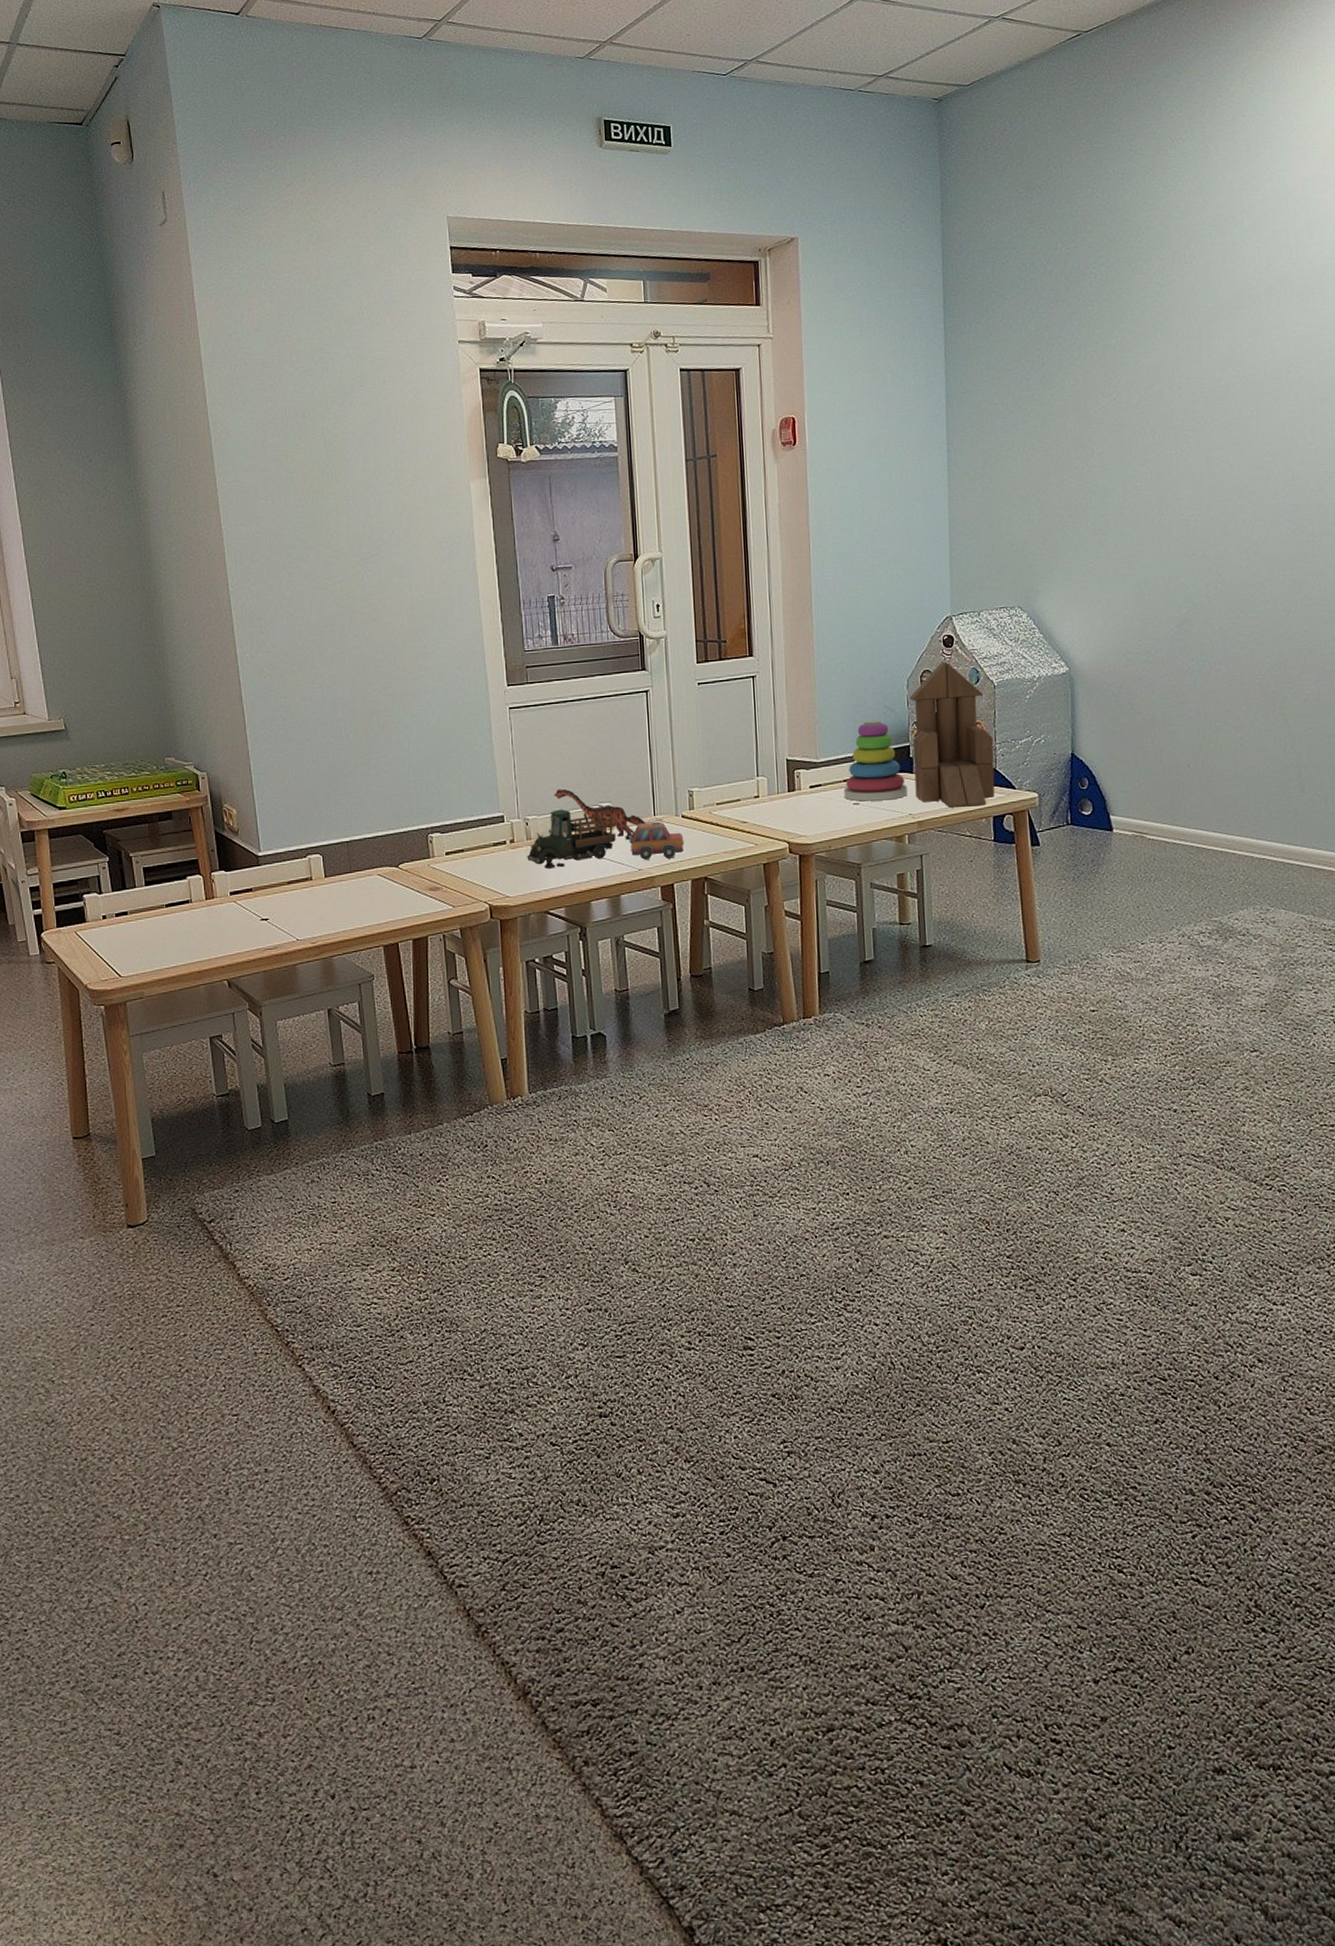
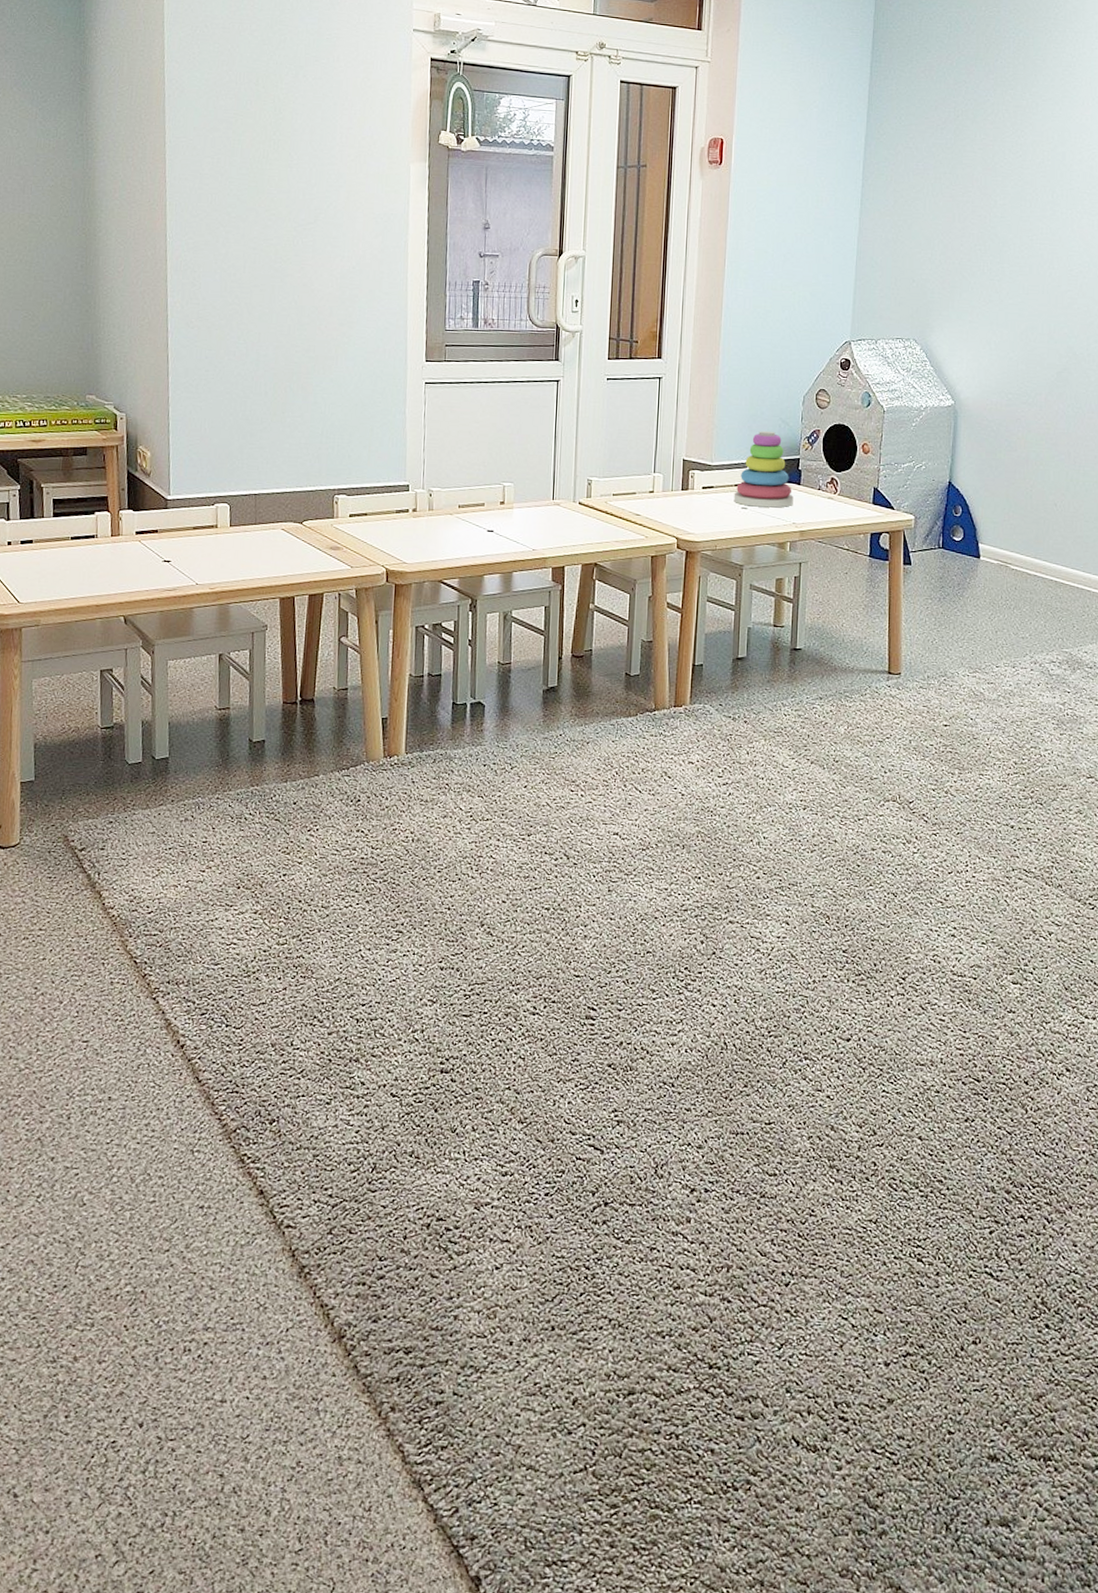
toy truck: present [527,809,616,870] -> none [427,484,515,541]
toy dinosaur: present [554,789,646,841] -> none [459,465,545,521]
toy car: present [629,821,684,861] -> none [526,505,579,542]
toy blocks: present [909,662,995,807] -> none [801,384,878,522]

